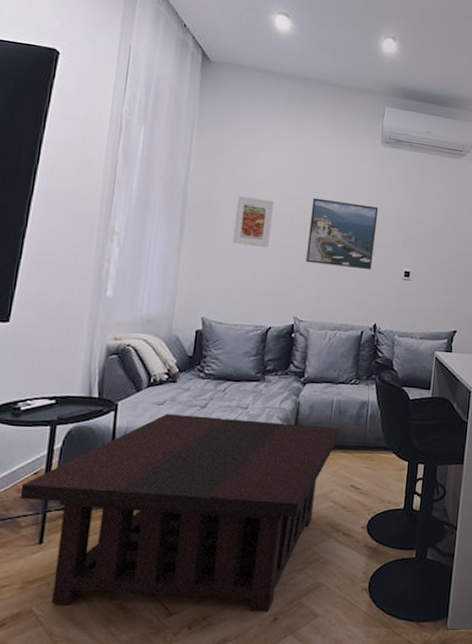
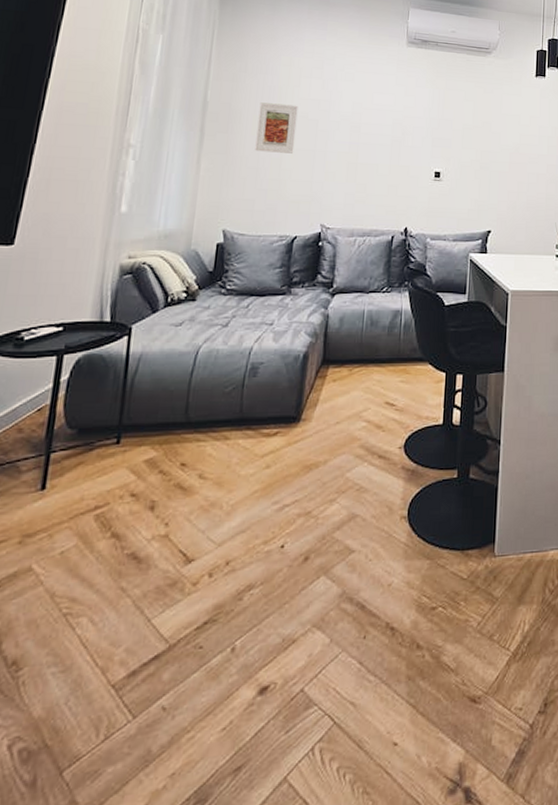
coffee table: present [19,414,341,612] -> none [20,335,373,559]
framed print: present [306,198,379,270] -> none [332,101,406,173]

